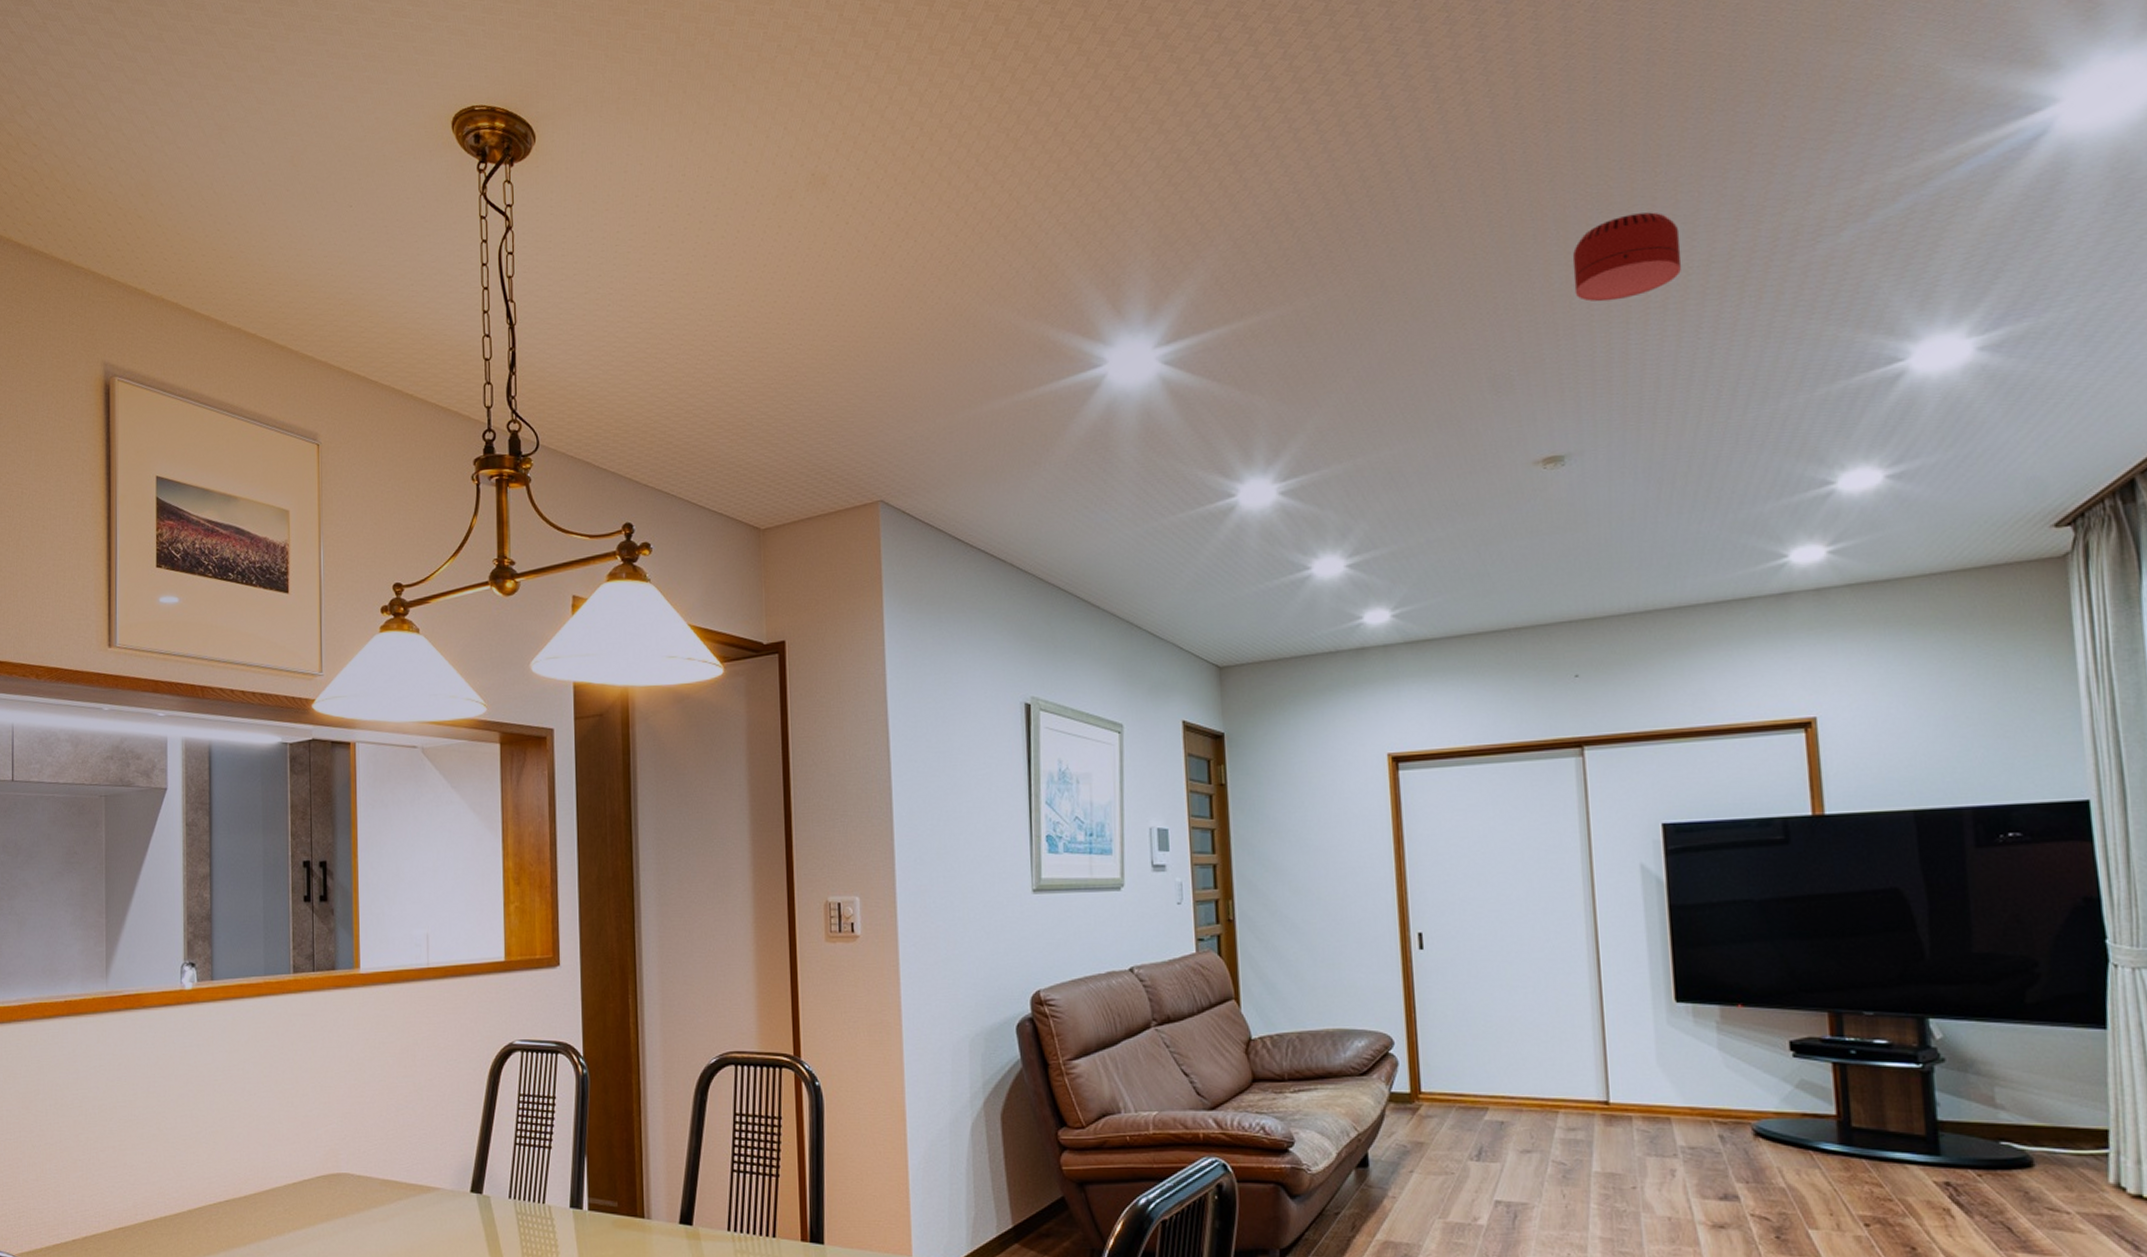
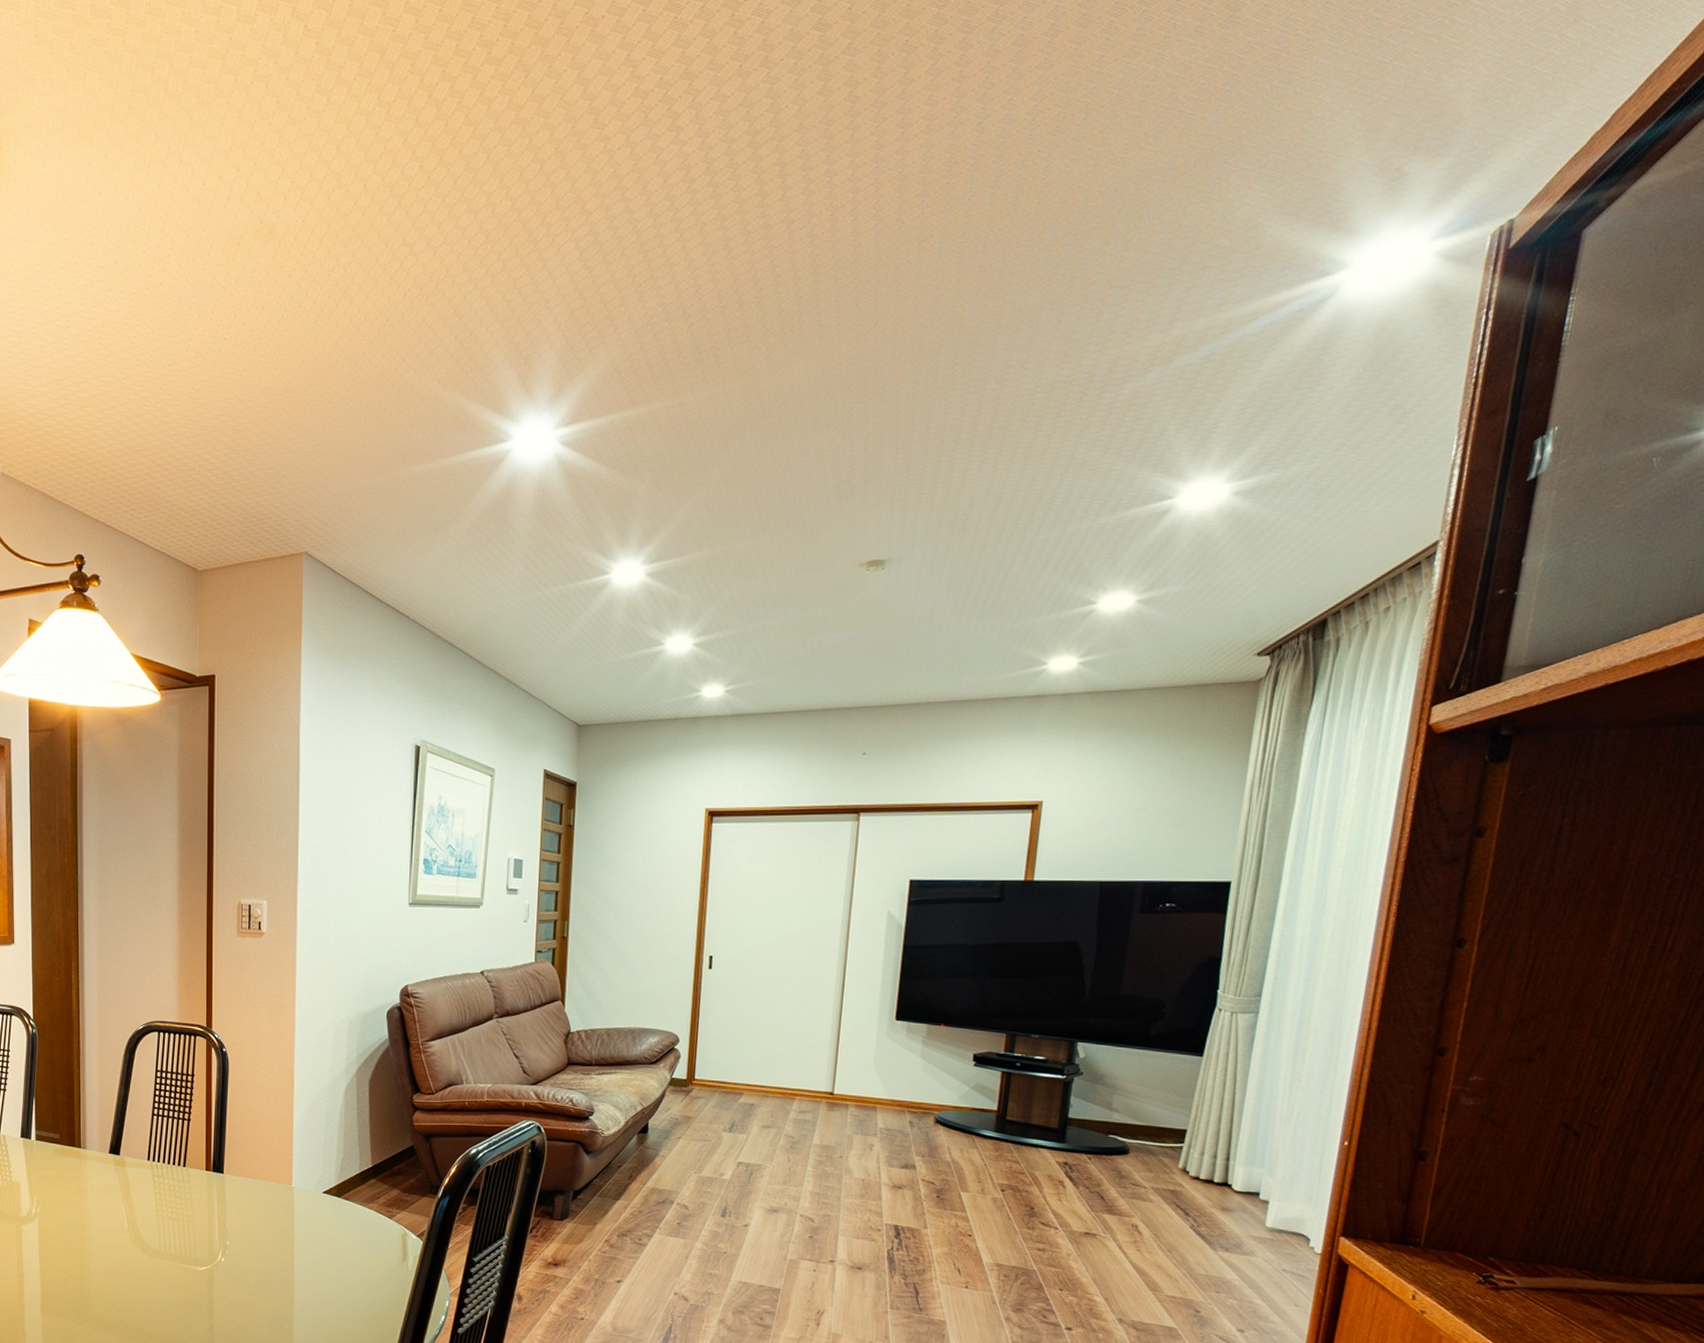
smoke detector: present [1572,212,1682,302] -> none [918,339,1015,421]

